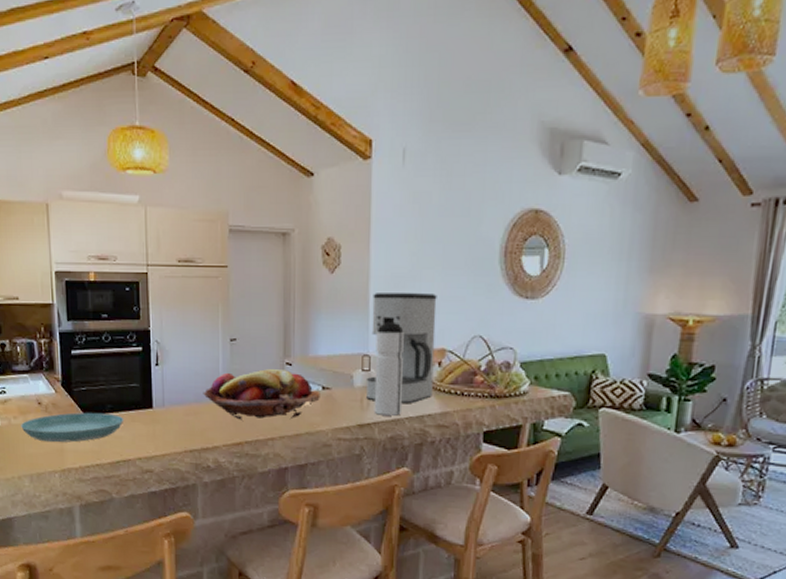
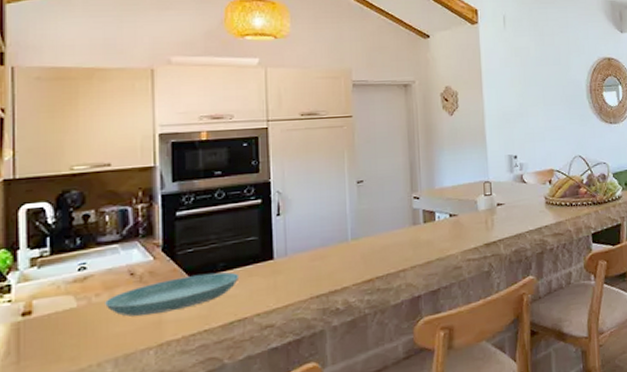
fruit basket: present [203,369,320,420] -> none [329,203,448,257]
coffee maker: present [366,293,437,404] -> none [488,126,547,221]
water bottle: present [374,318,404,416] -> none [494,148,523,233]

